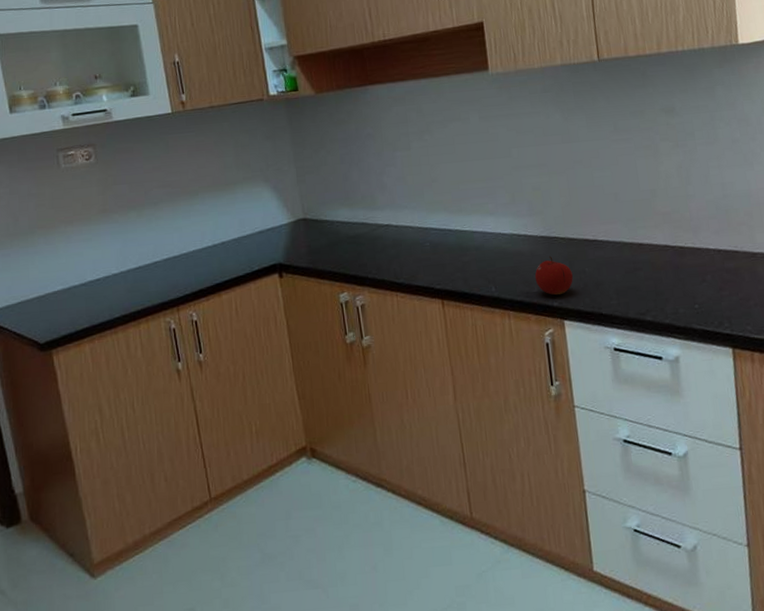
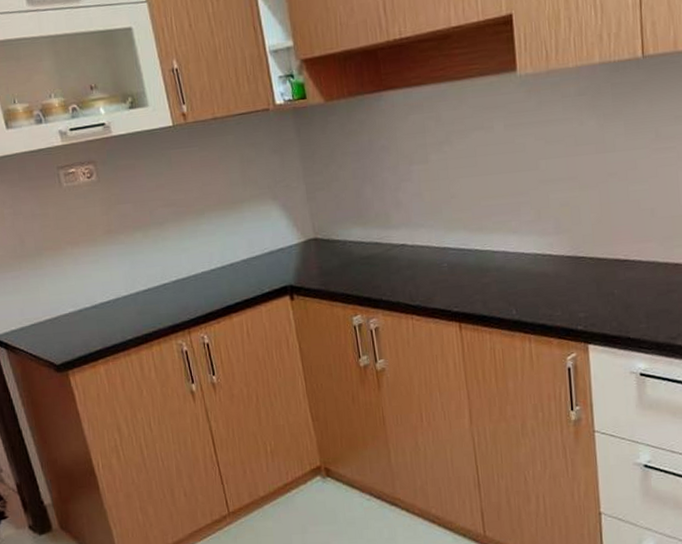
fruit: present [534,256,573,296] -> none [559,277,600,319]

